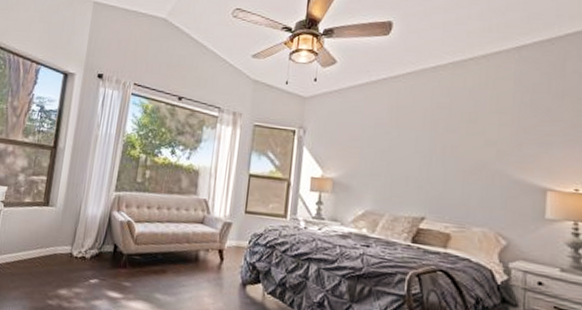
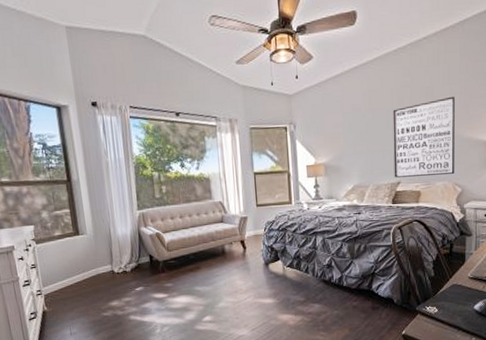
wall art: none [417,127,504,222] -> present [393,96,455,178]

